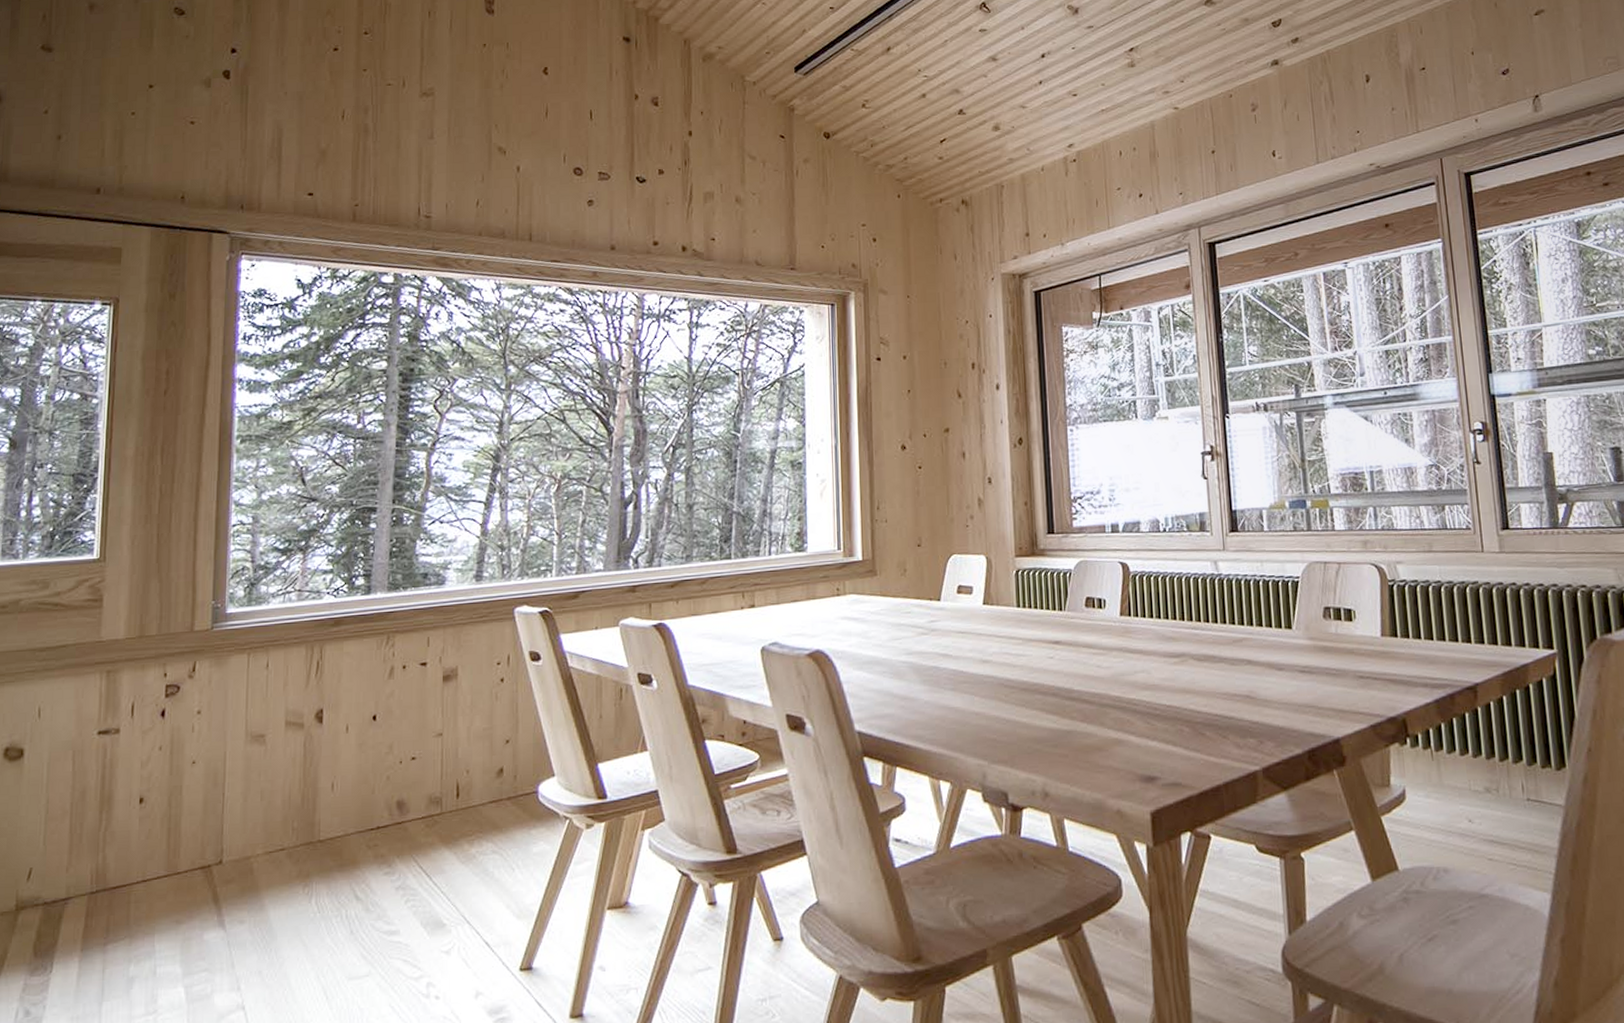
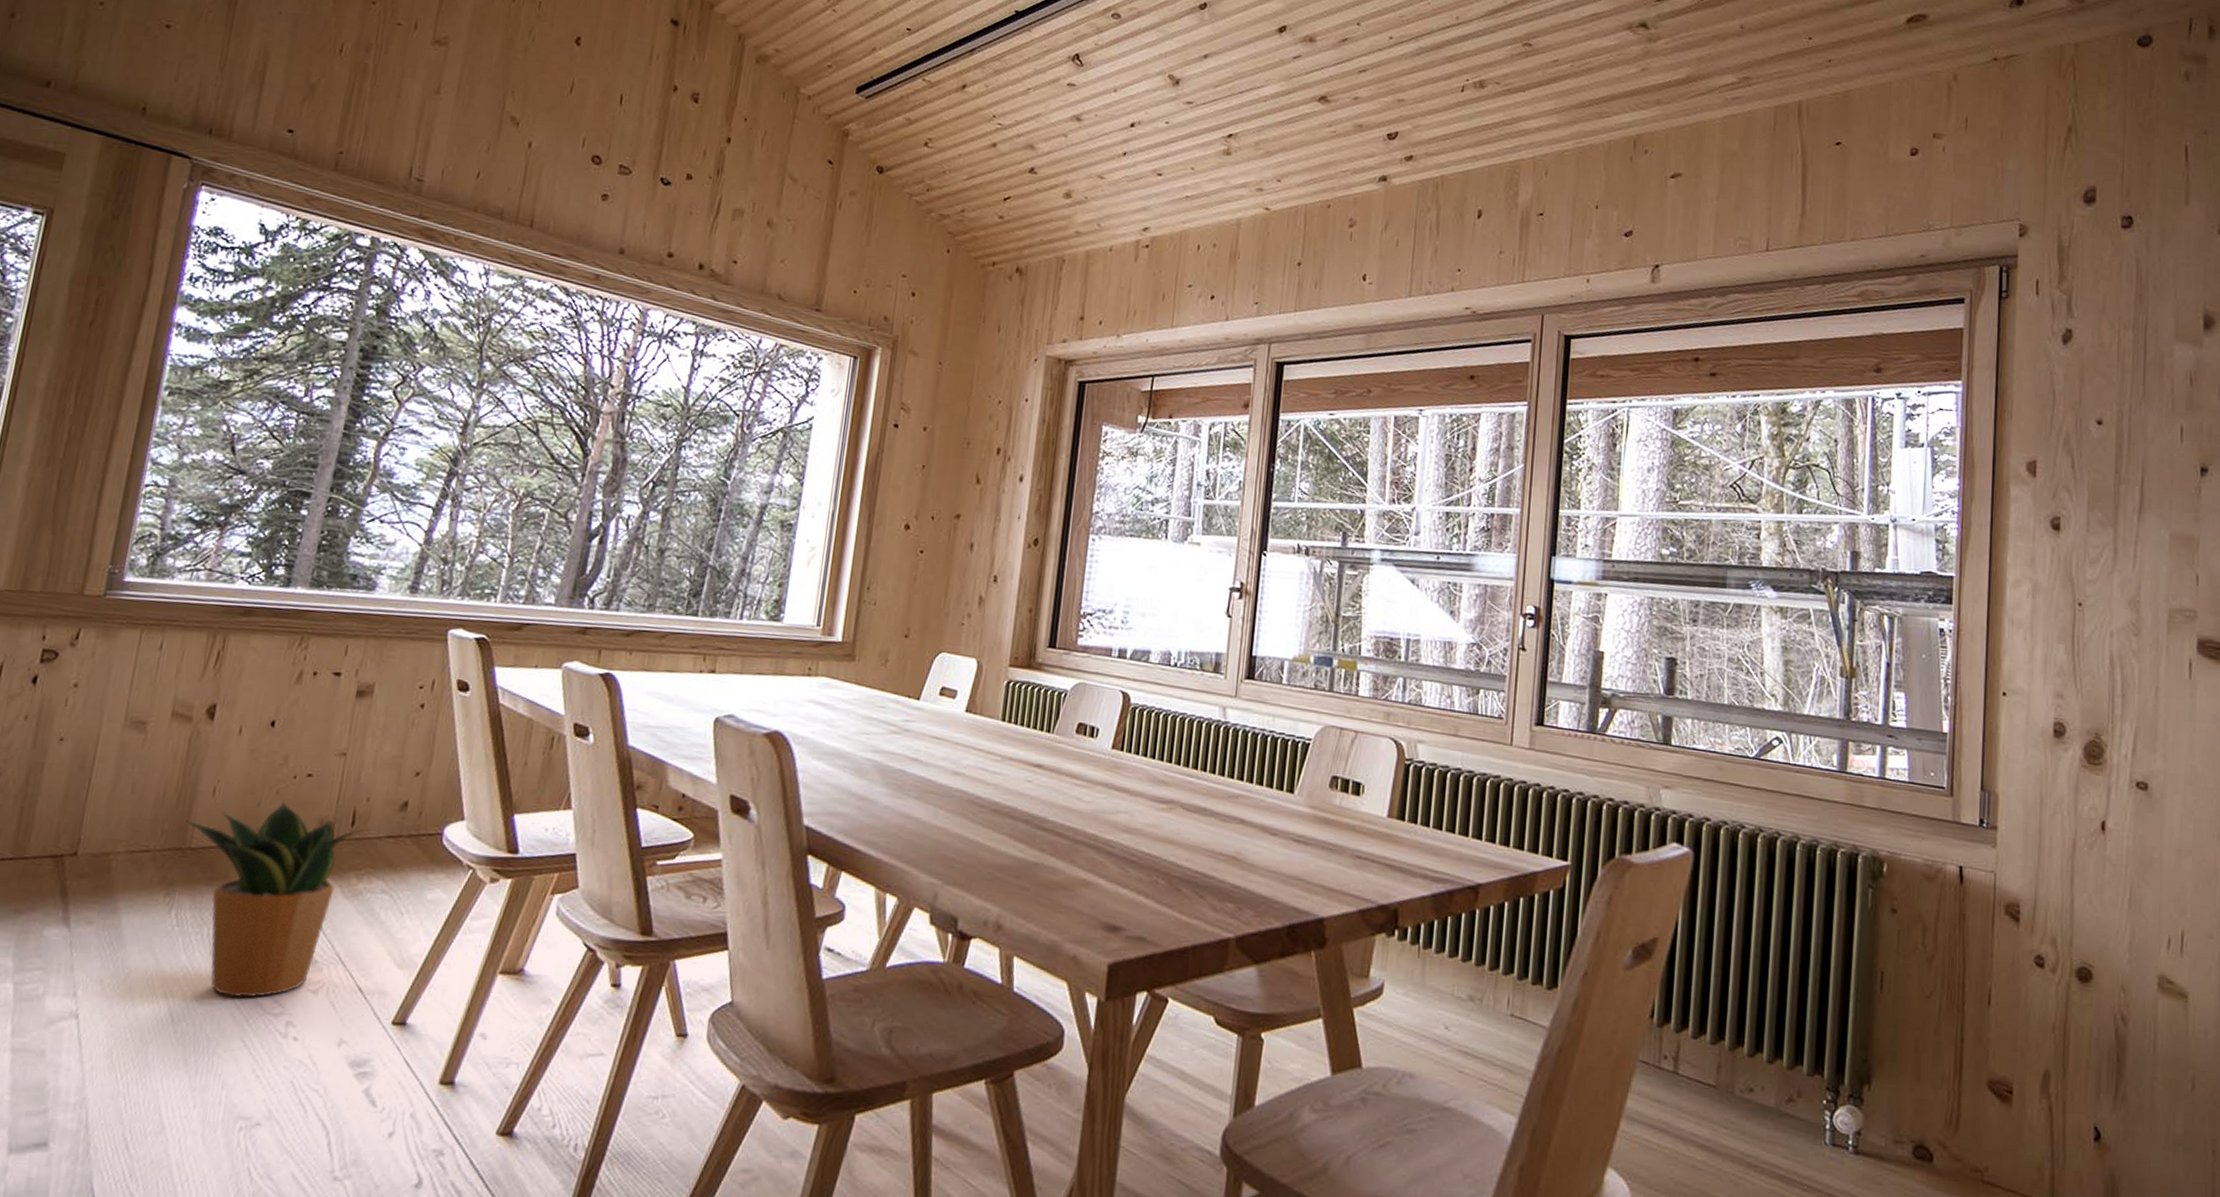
potted plant: none [312,785,467,969] -> present [185,801,363,998]

